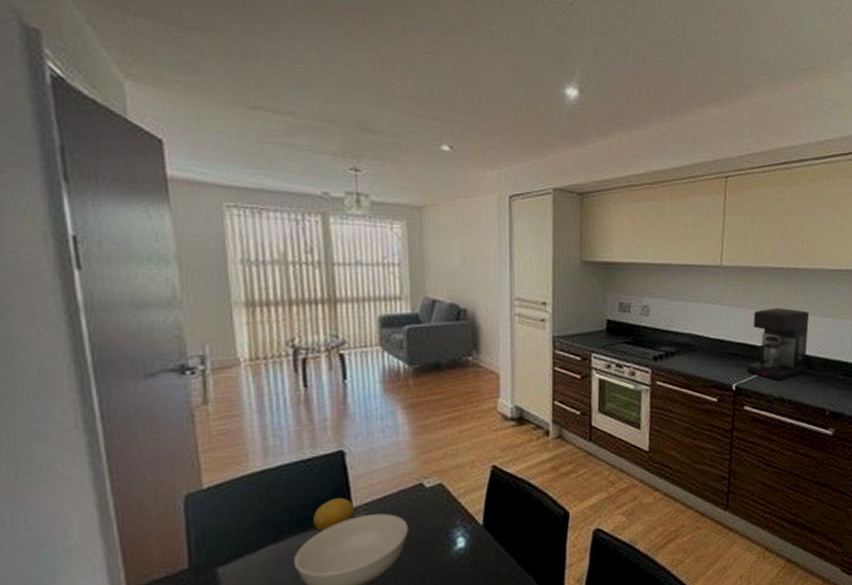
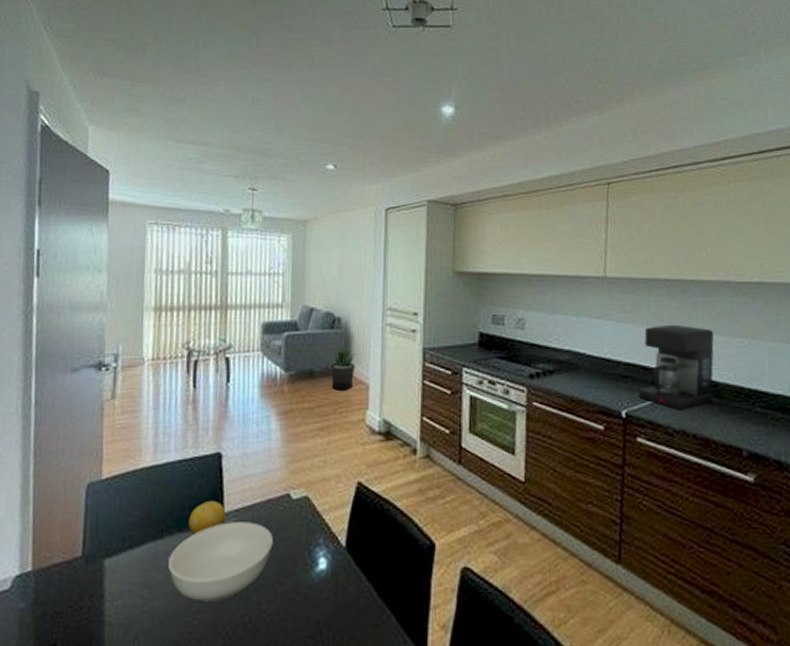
planter: none [459,338,485,382] -> present [331,347,356,391]

